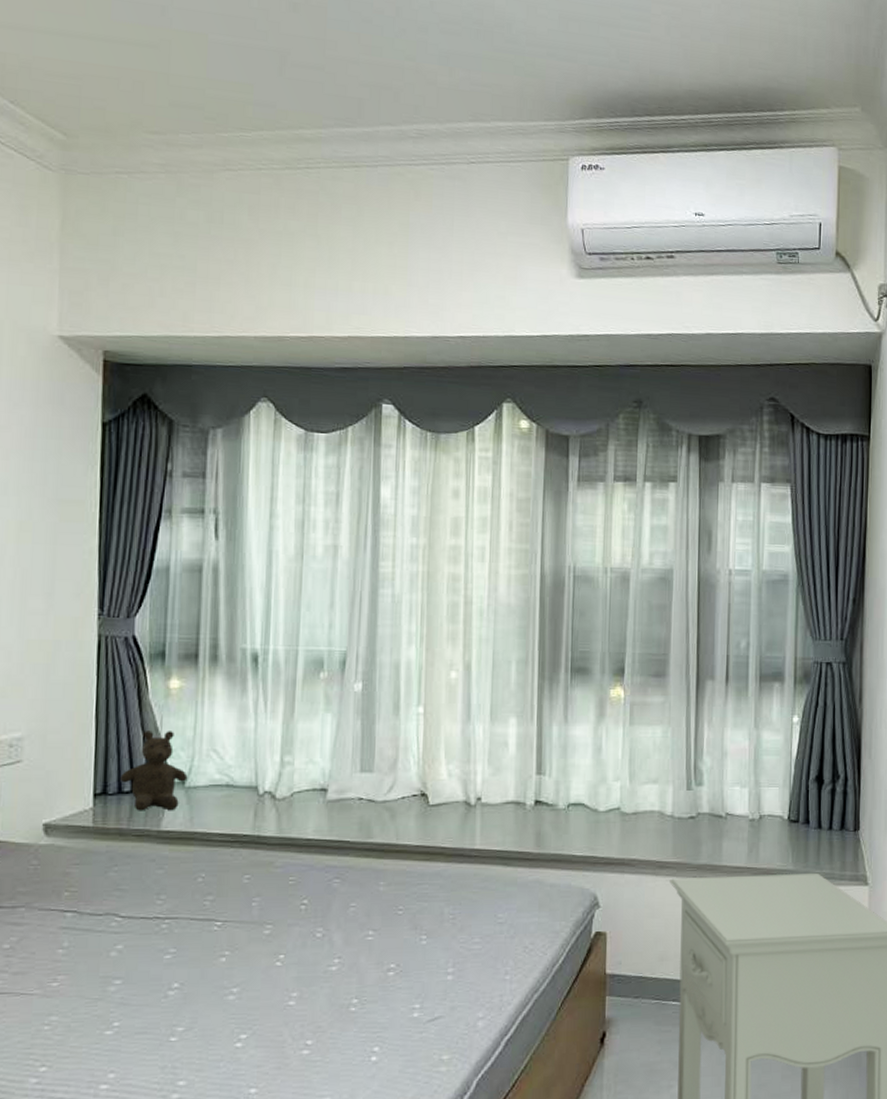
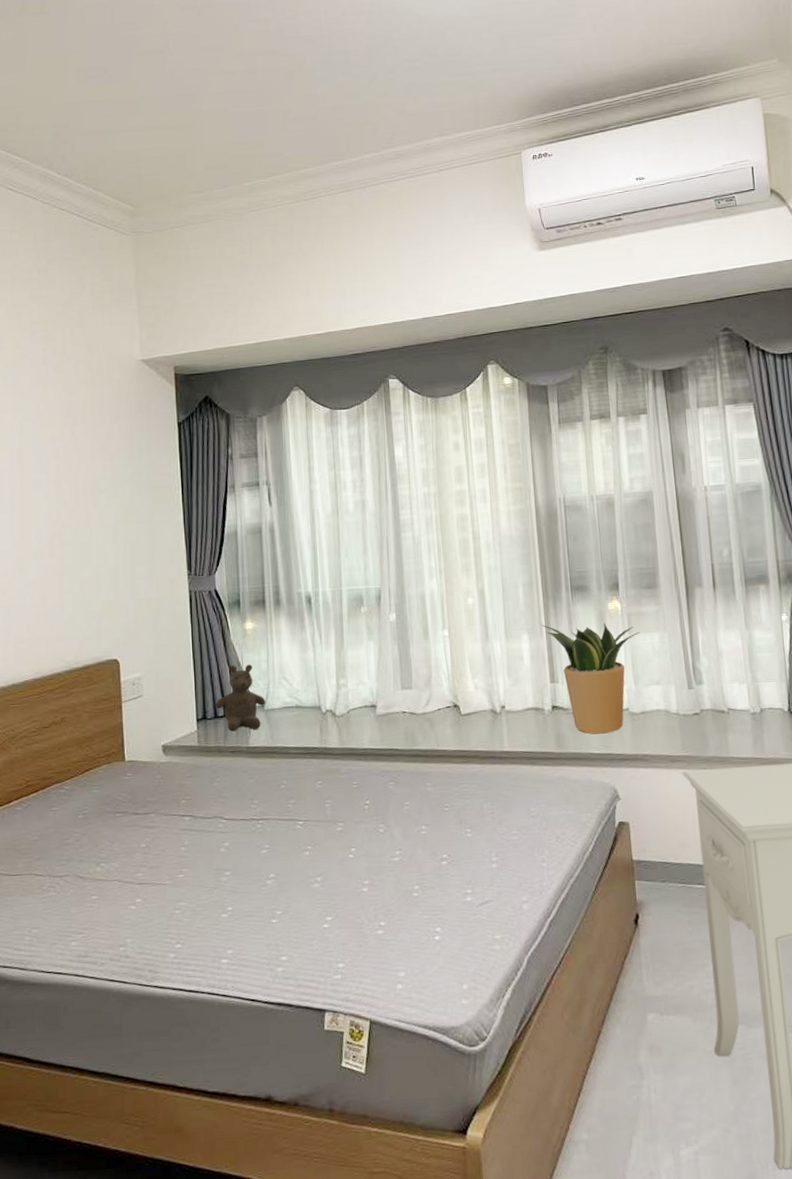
potted plant: none [533,709,642,834] -> present [541,622,640,734]

